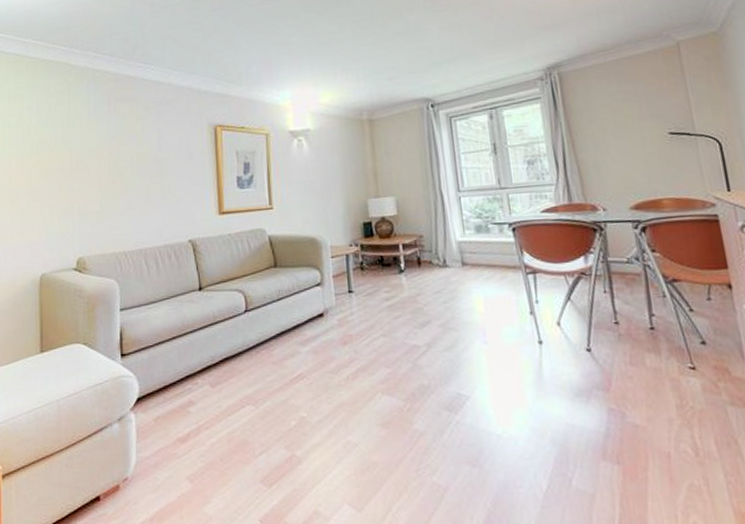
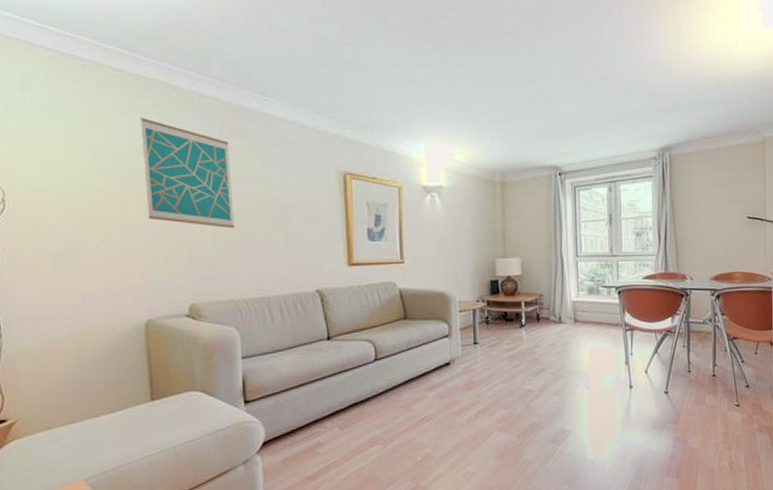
wall art: none [46,94,118,186] -> present [139,118,235,229]

